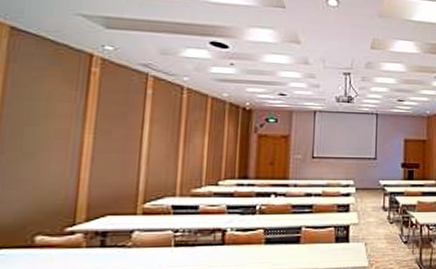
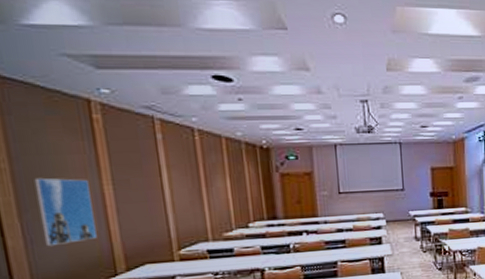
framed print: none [11,122,71,191] -> present [34,177,97,247]

